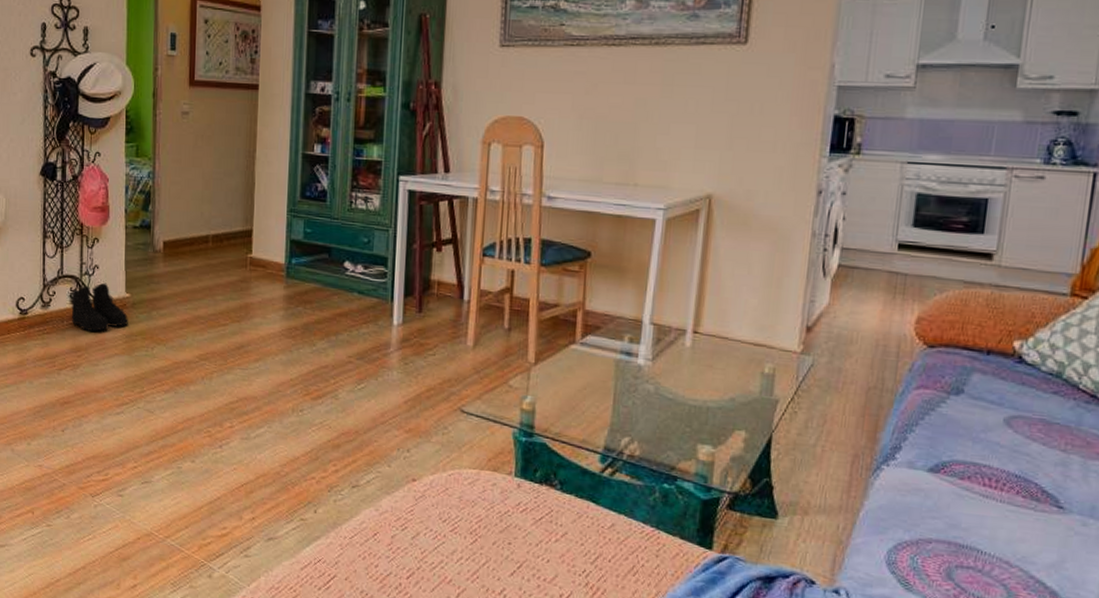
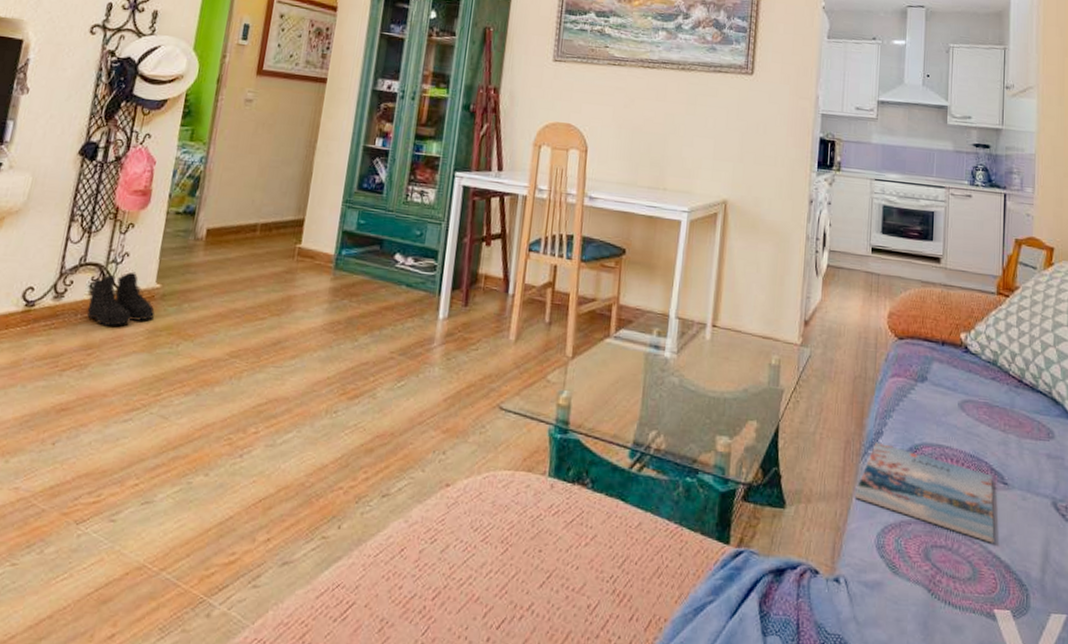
magazine: none [861,457,1044,569] -> present [854,442,995,544]

